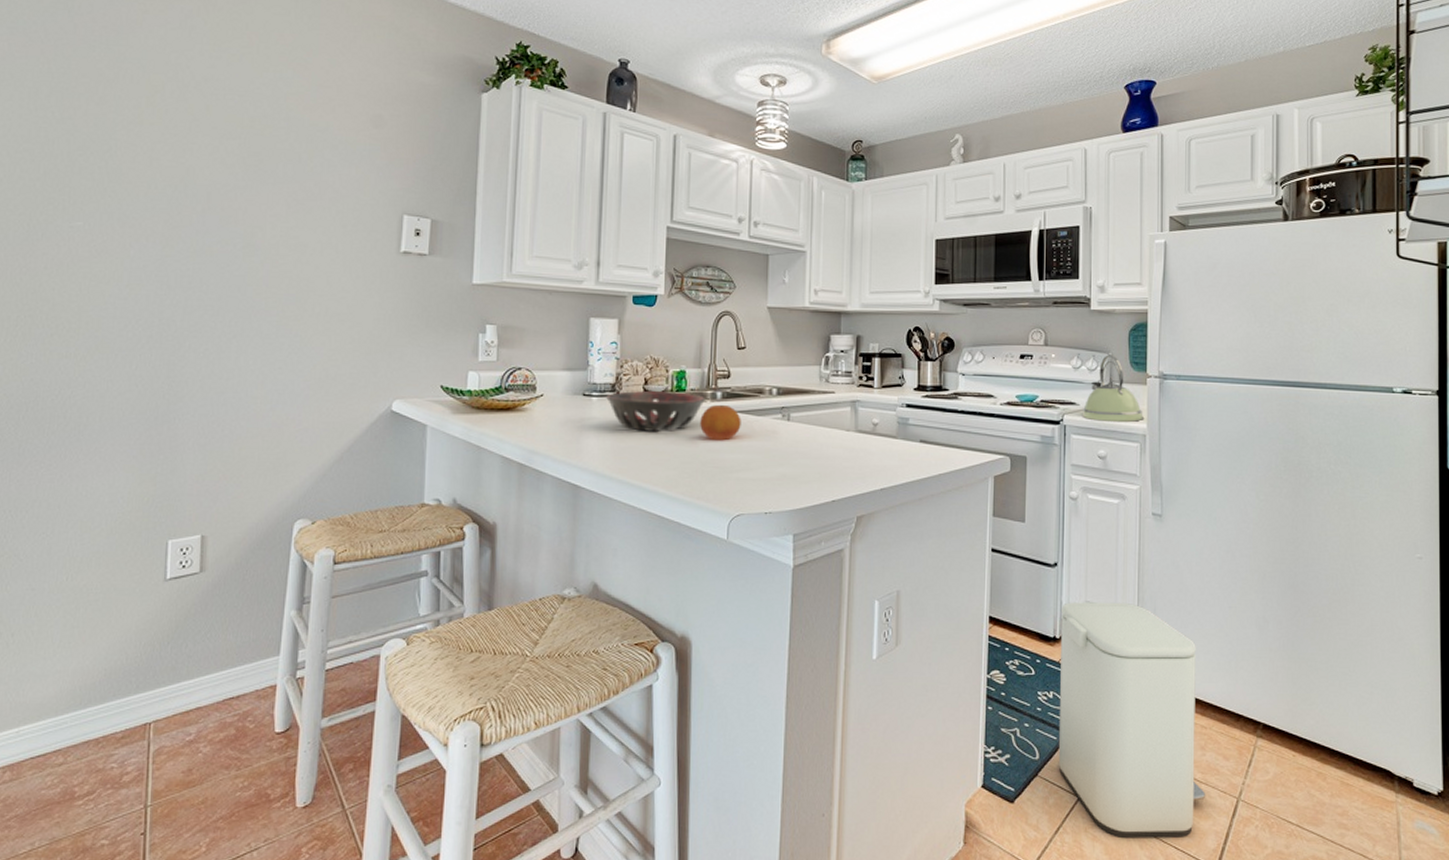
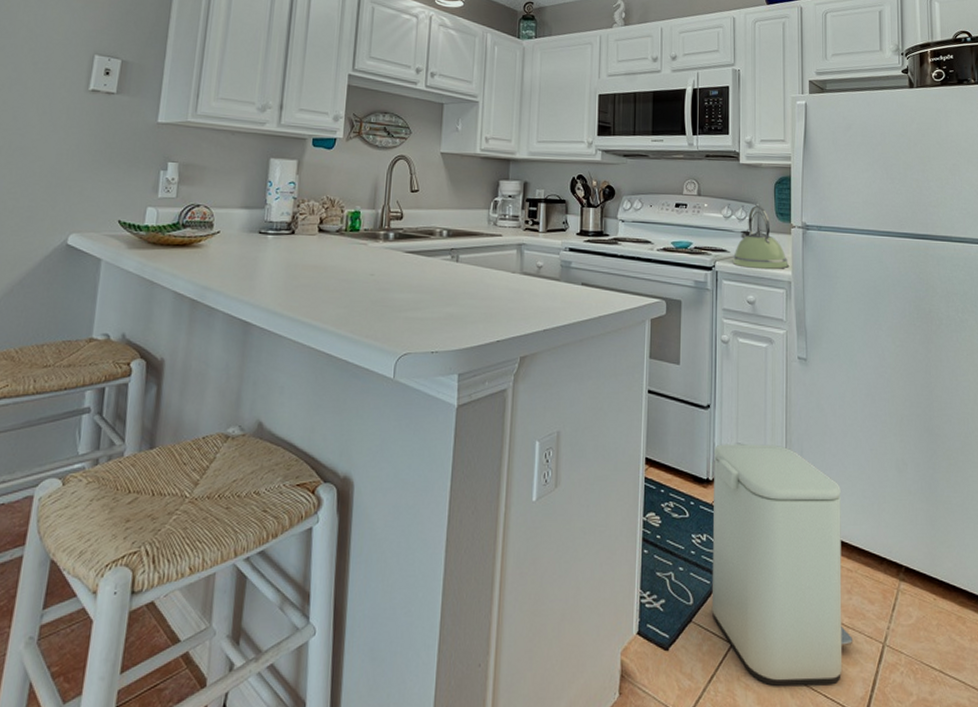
decorative bowl: present [606,391,705,431] -> none [282,230,378,270]
fruit: present [700,404,741,440] -> none [372,244,412,279]

